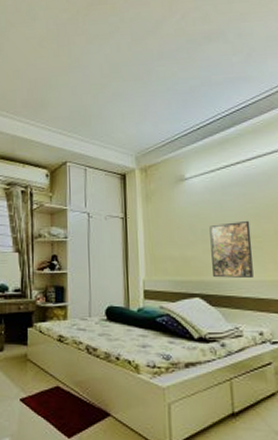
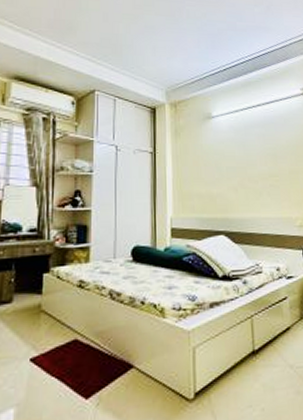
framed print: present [209,220,254,279] -> none [233,160,272,216]

